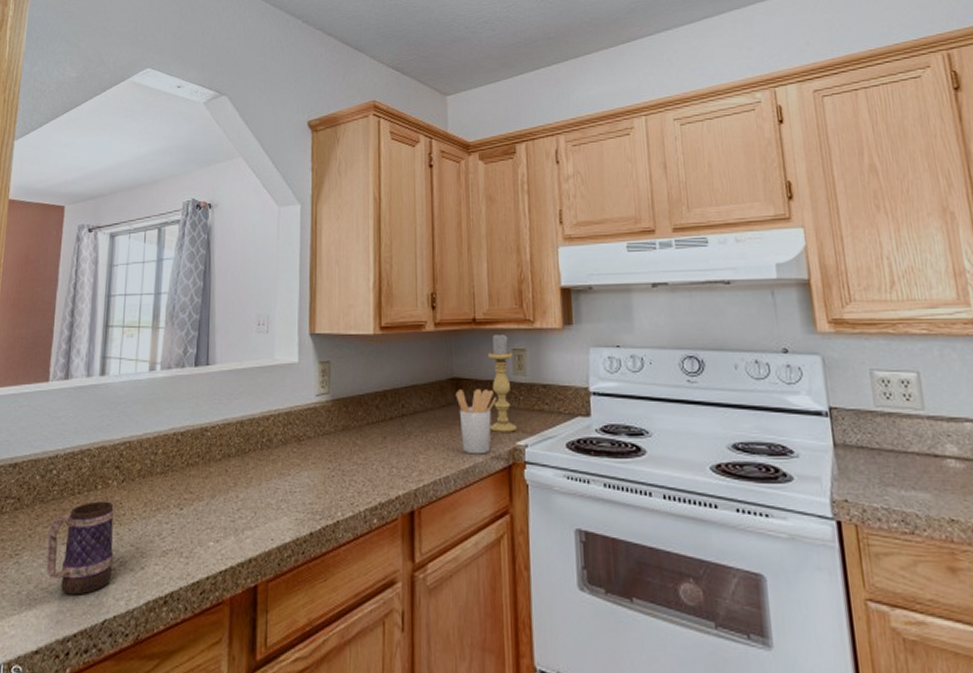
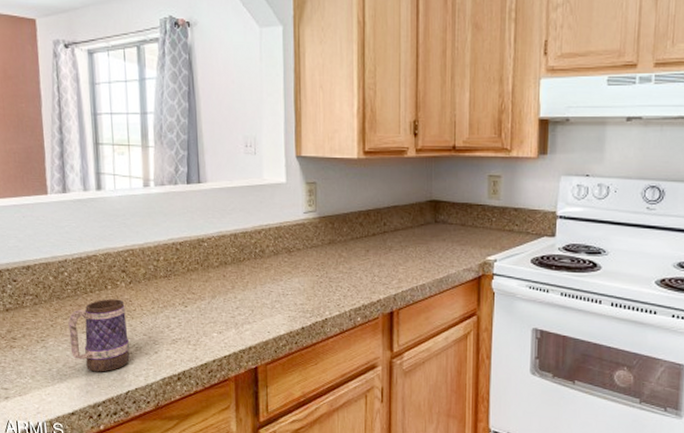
utensil holder: present [455,389,497,454] -> none [433,211,471,267]
candle holder: present [487,333,516,432] -> none [464,161,489,249]

